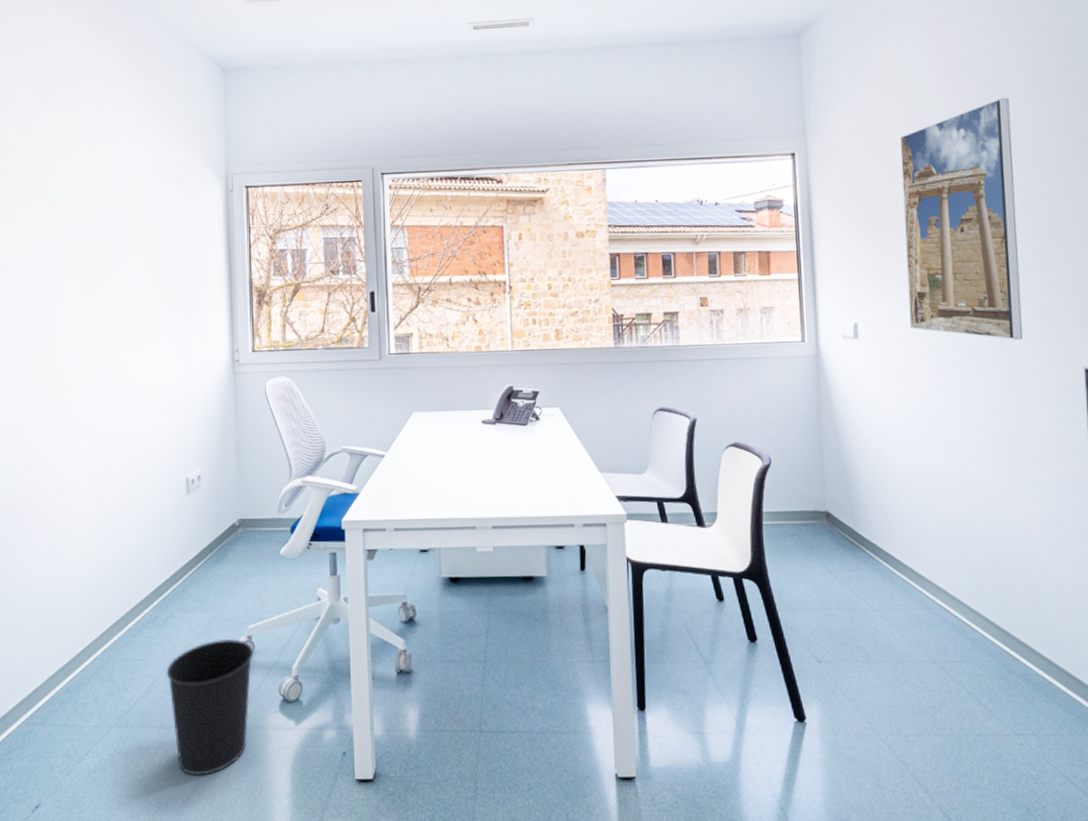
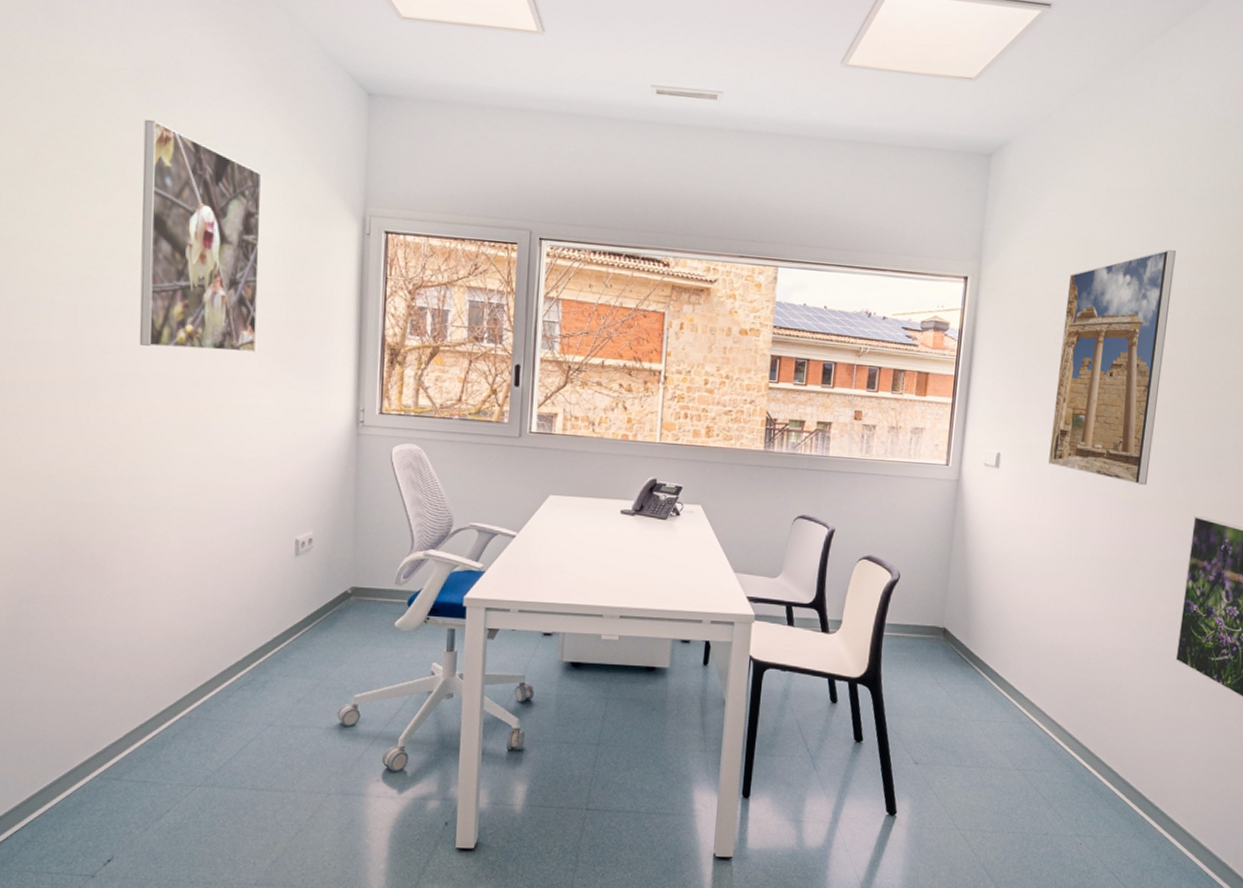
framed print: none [42,119,142,314] -> present [139,119,262,353]
wastebasket: present [166,638,253,776] -> none [261,706,358,838]

